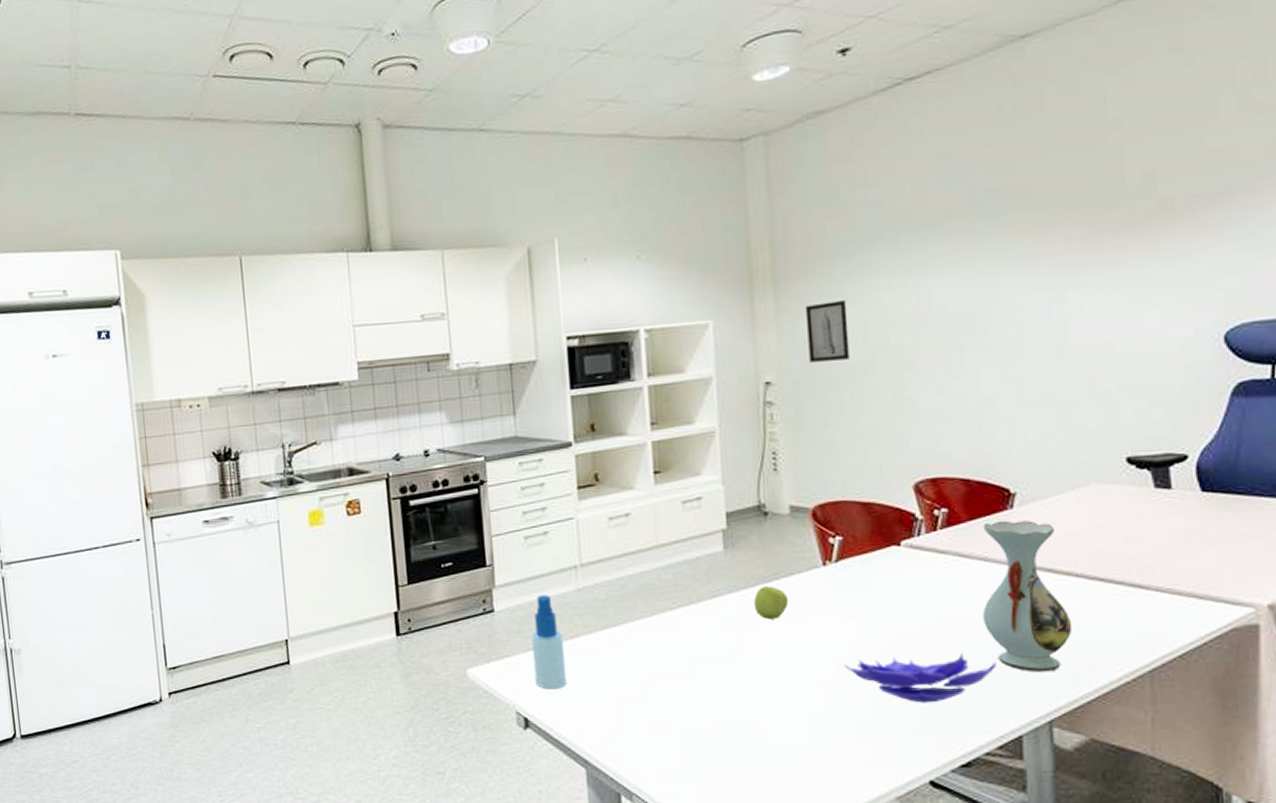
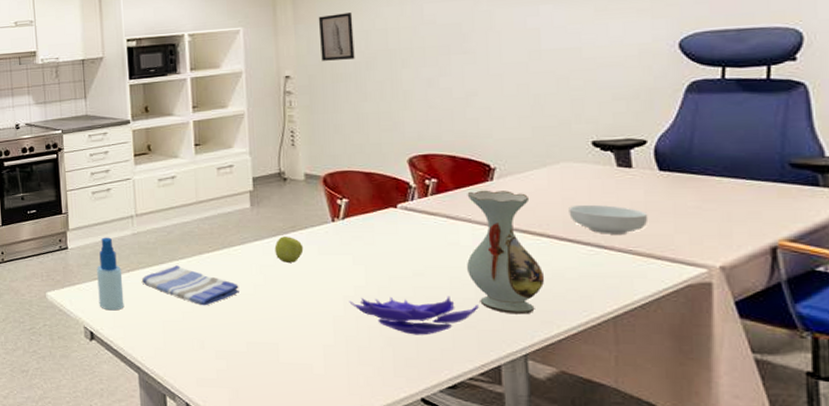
dish towel: none [588,628,711,678] -> present [141,265,239,306]
cereal bowl: none [1100,534,1190,571] -> present [568,204,649,234]

